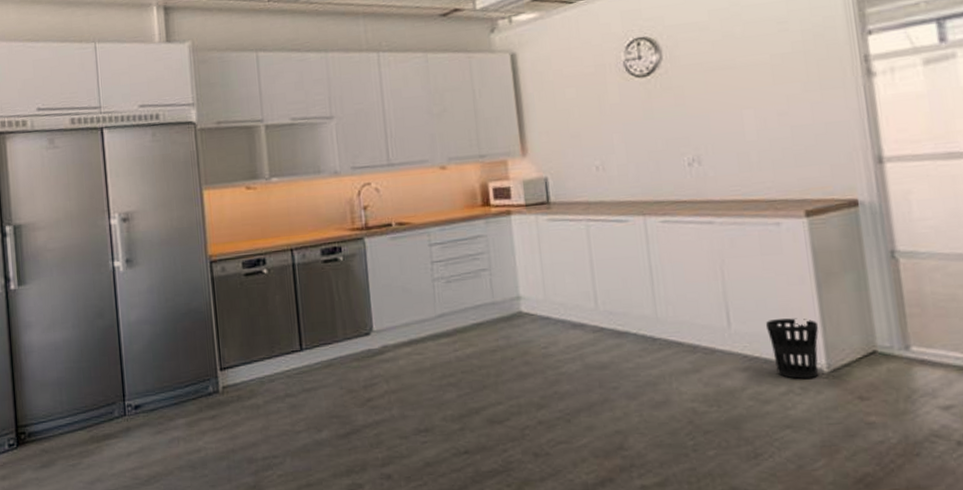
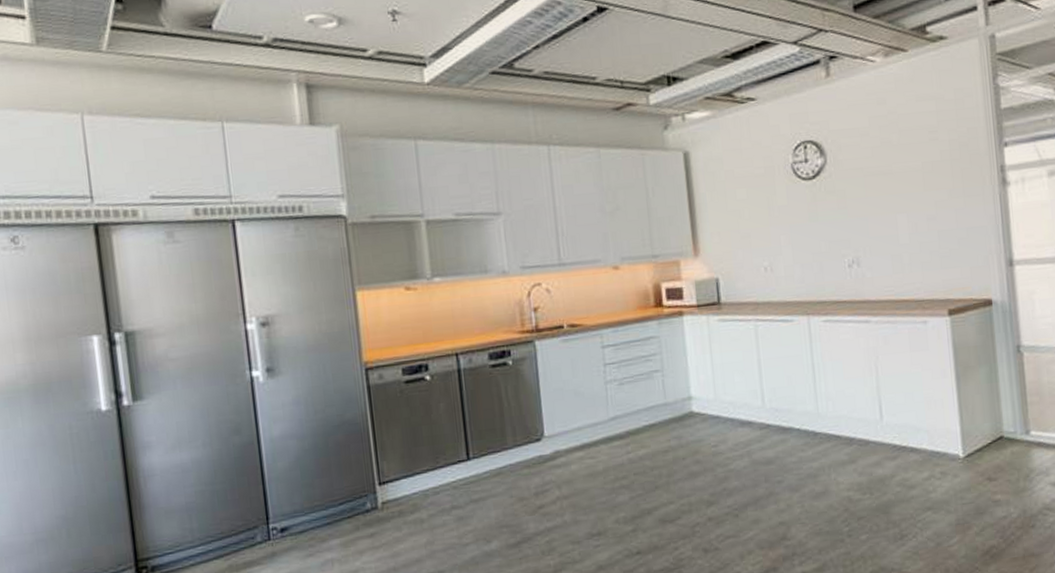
wastebasket: present [765,318,819,379] -> none [912,409,957,465]

